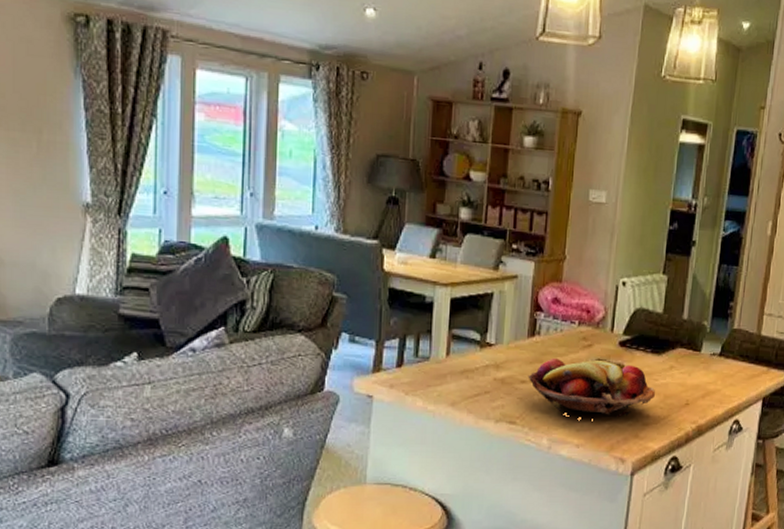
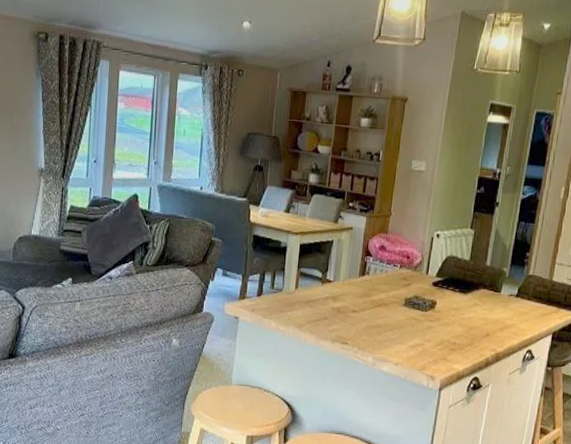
fruit basket: present [528,357,655,420] -> none [358,293,461,344]

